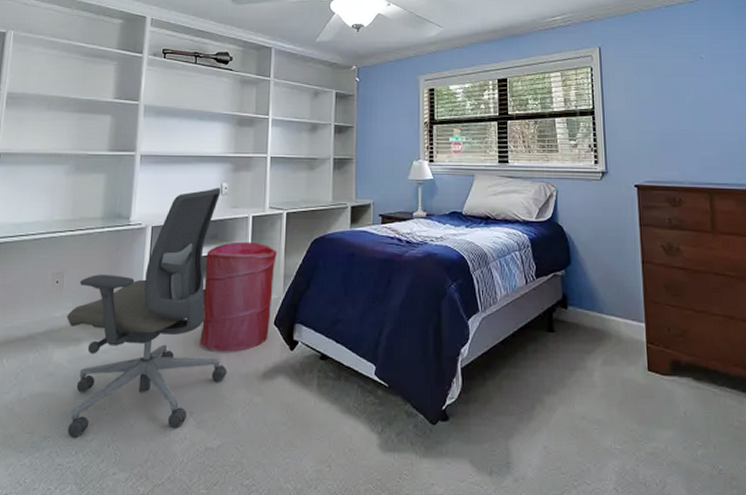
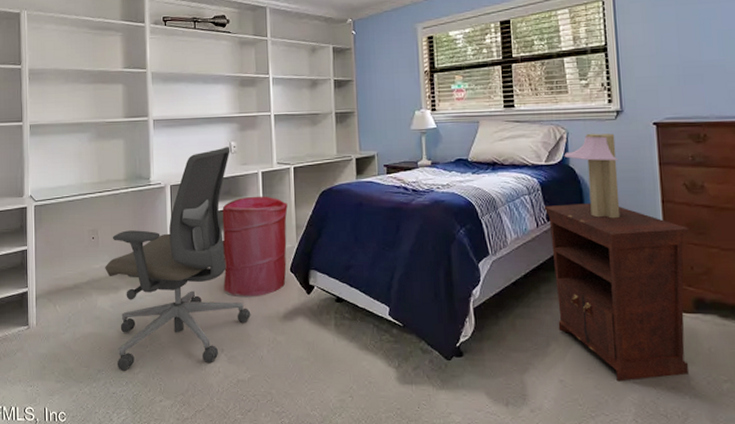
nightstand: none [533,261,666,448] -> present [544,203,689,382]
table lamp: none [553,192,604,278] -> present [563,133,621,219]

